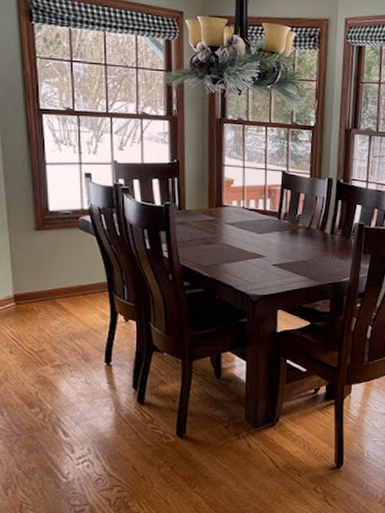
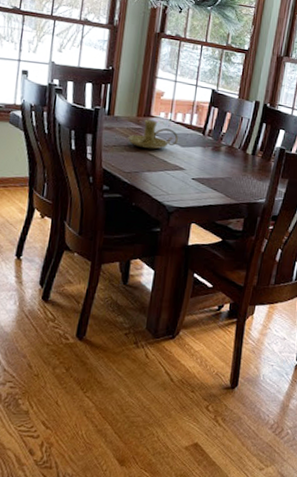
candle holder: none [203,209,253,240] -> present [128,119,178,150]

